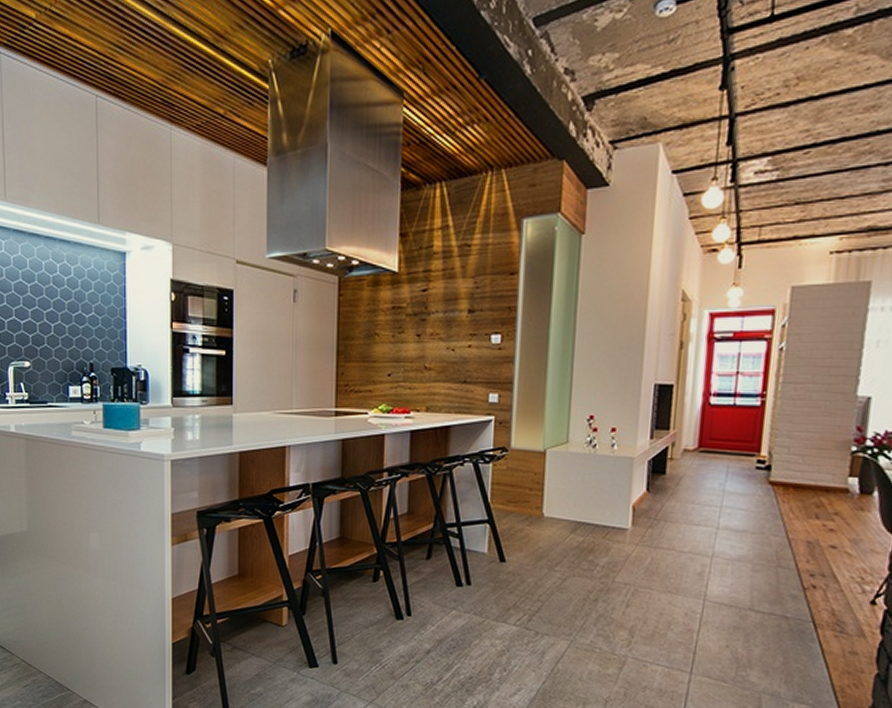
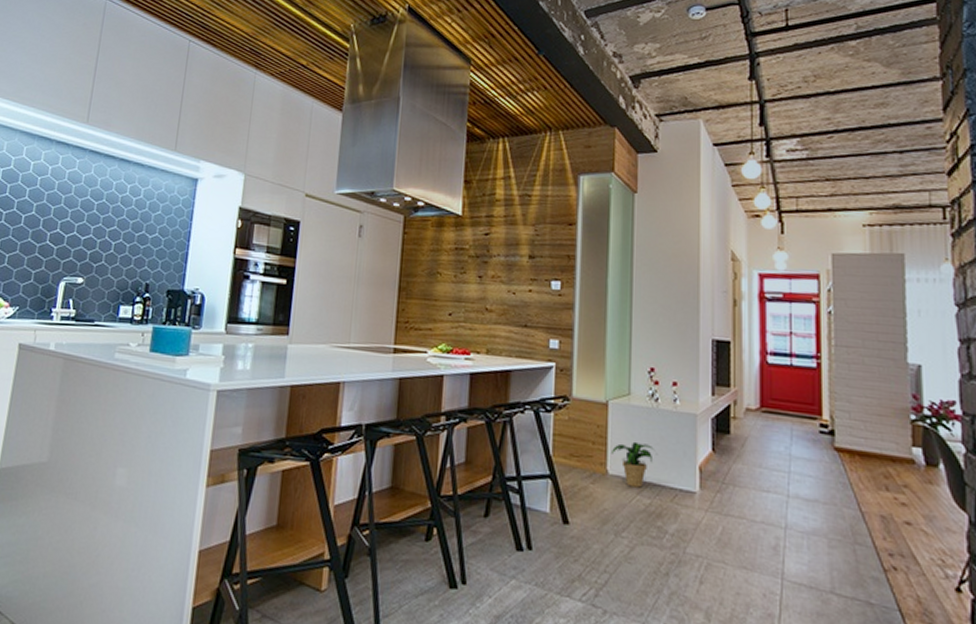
potted plant: none [548,486,592,527] -> present [612,441,657,488]

